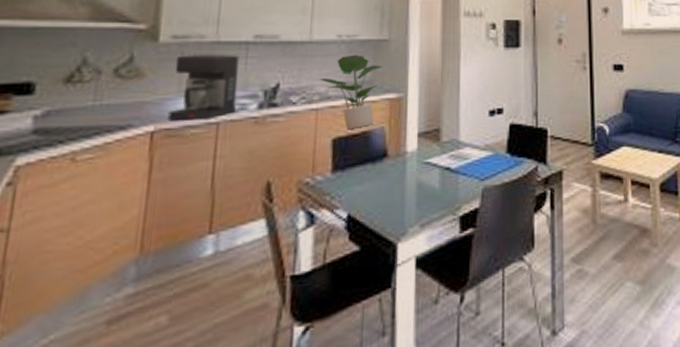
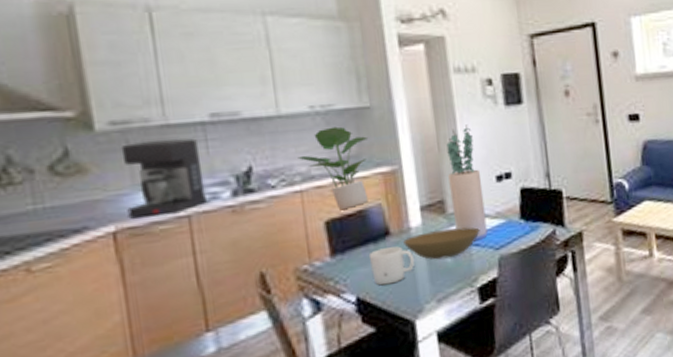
mug: none [365,168,406,205] -> present [368,246,415,286]
bowl: none [398,156,469,185] -> present [403,227,480,260]
vase: none [446,62,476,171] -> present [446,124,488,242]

